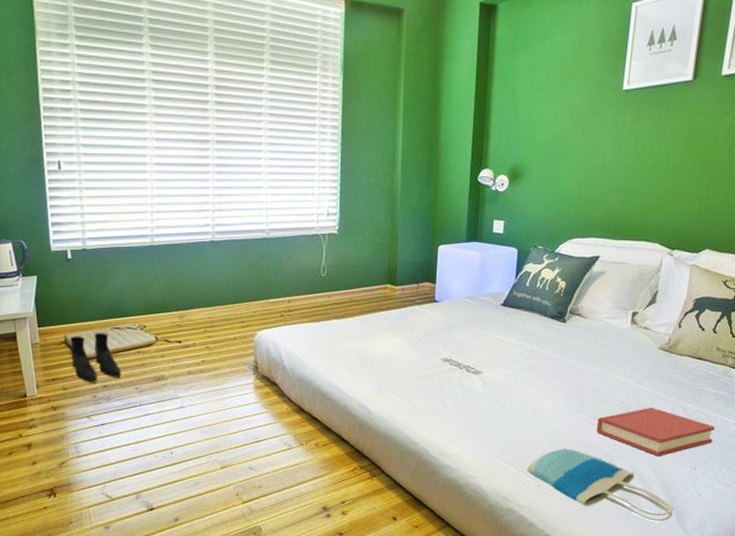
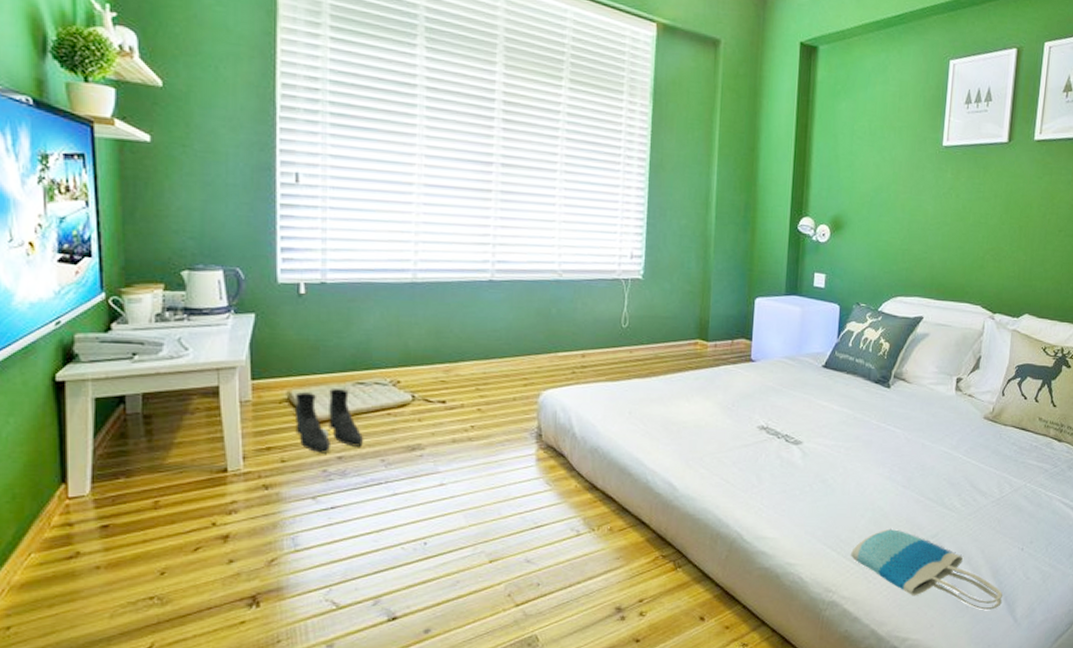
hardback book: present [596,407,715,457] -> none [923,481,1040,537]

